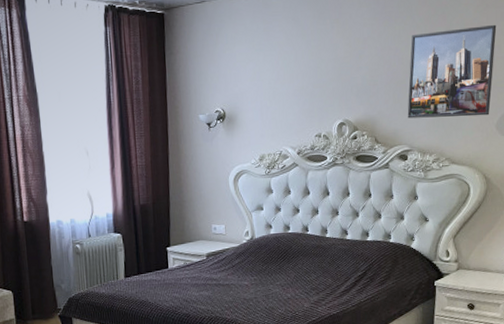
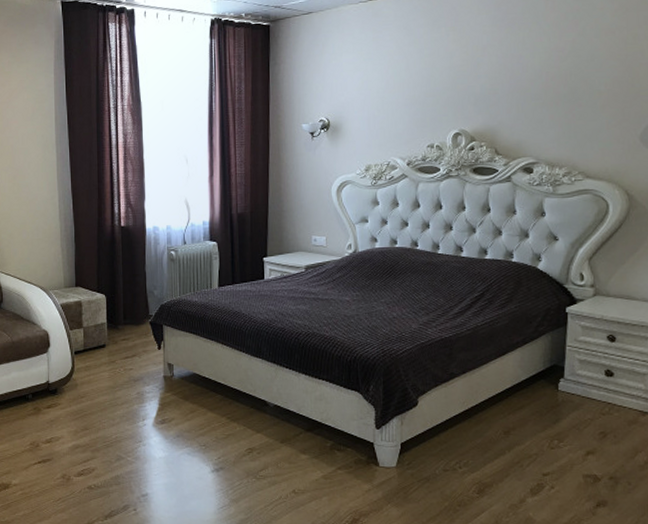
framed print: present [407,24,497,119] -> none [533,29,639,129]

